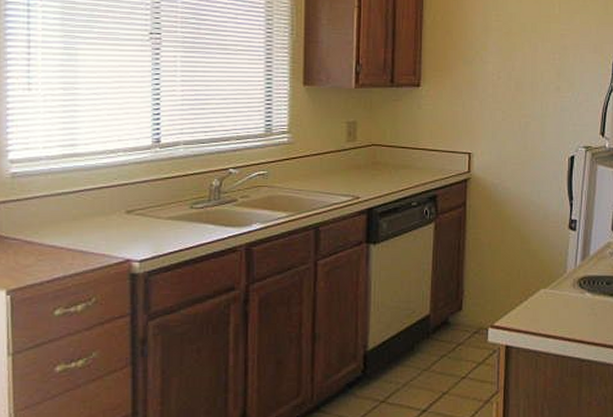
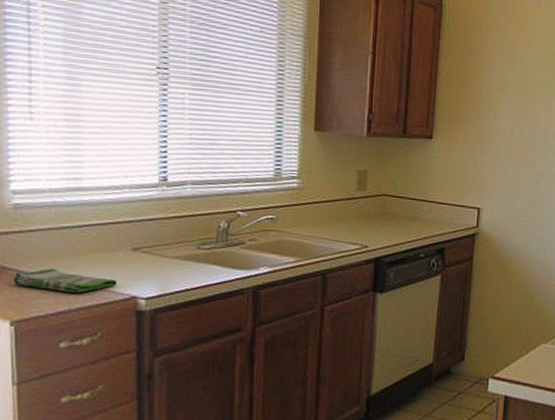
dish towel: none [9,235,112,259] -> present [12,268,118,293]

